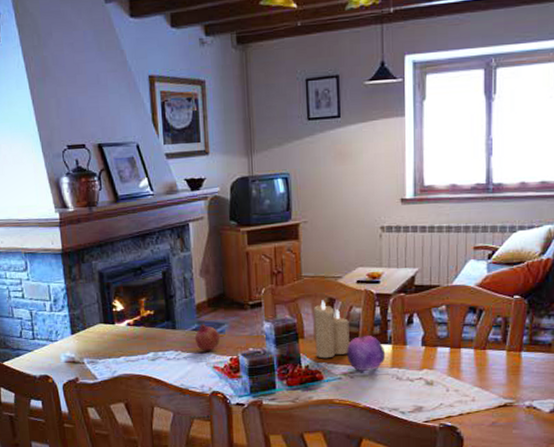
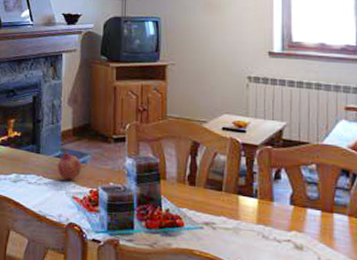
candle: present [313,300,350,359] -> none [176,143,213,205]
fruit: present [346,336,386,372] -> none [209,185,251,225]

